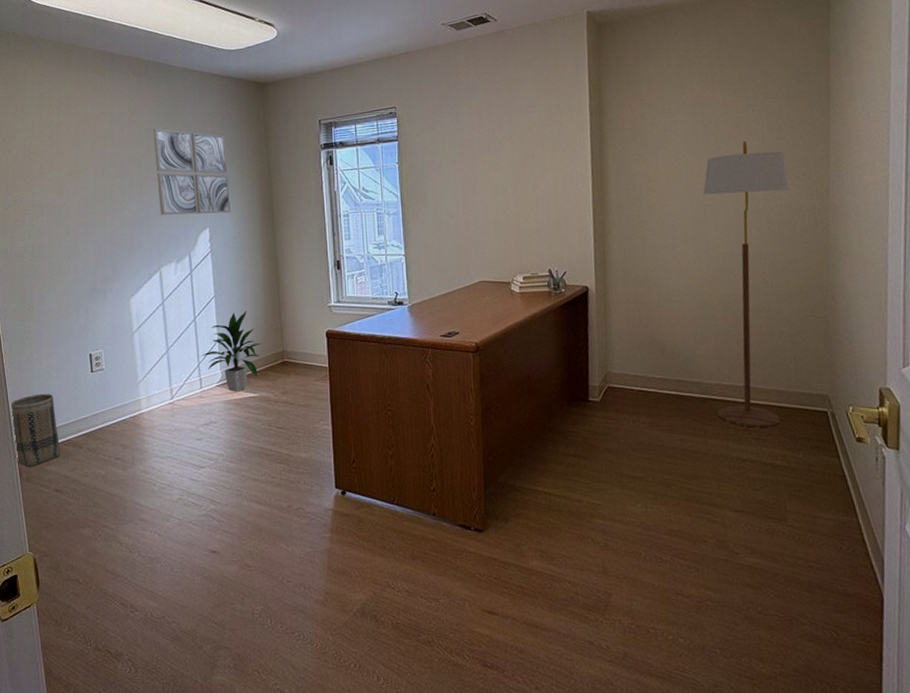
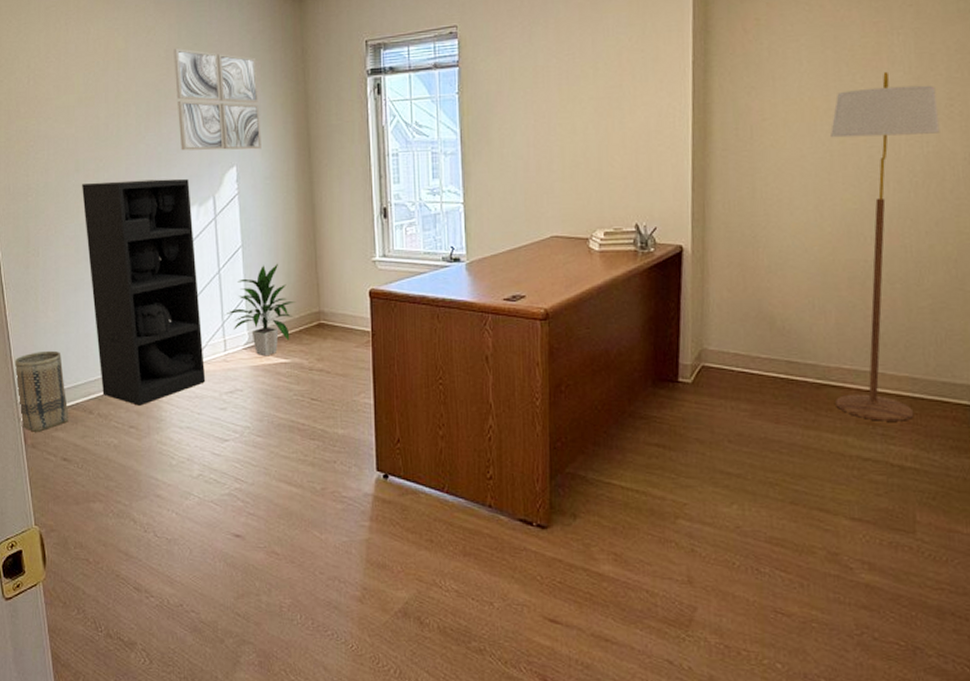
shelving unit: none [72,239,184,440] -> present [82,178,206,406]

